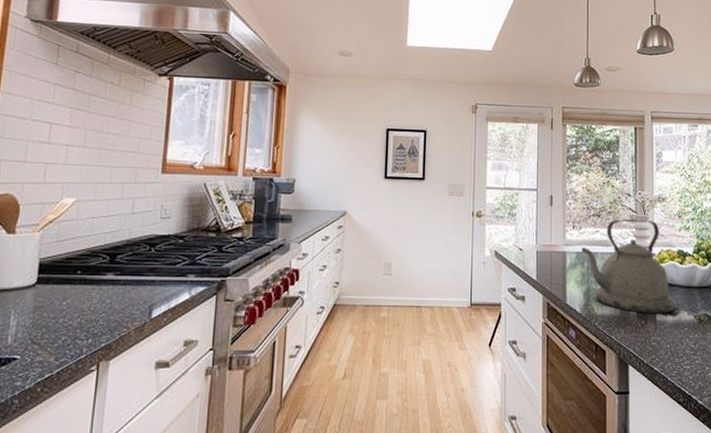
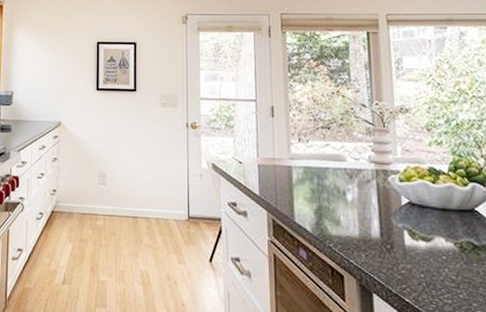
kettle: present [581,219,675,314] -> none [309,132,429,239]

